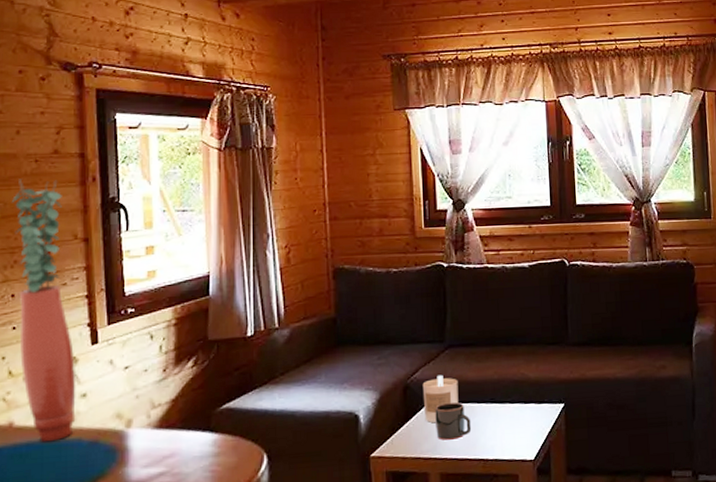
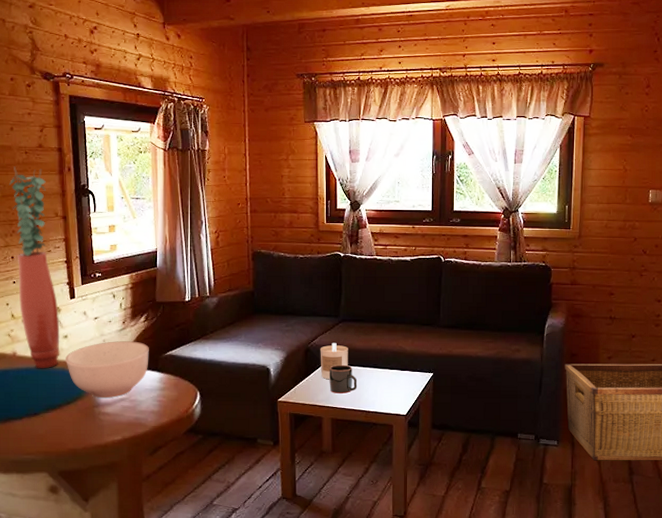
bowl: none [83,394,199,474] -> present [66,341,149,398]

